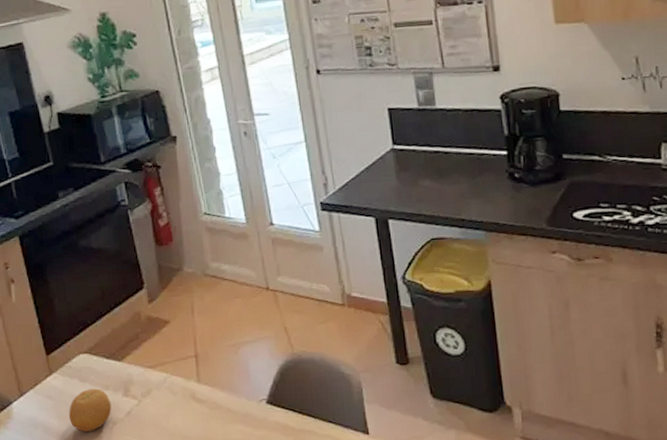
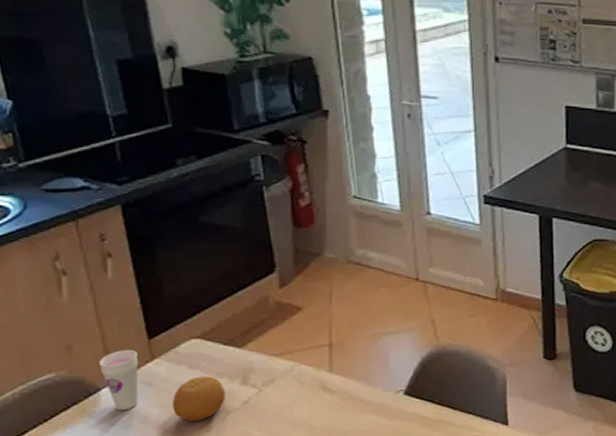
cup: none [10,365,42,422] -> present [99,349,139,411]

